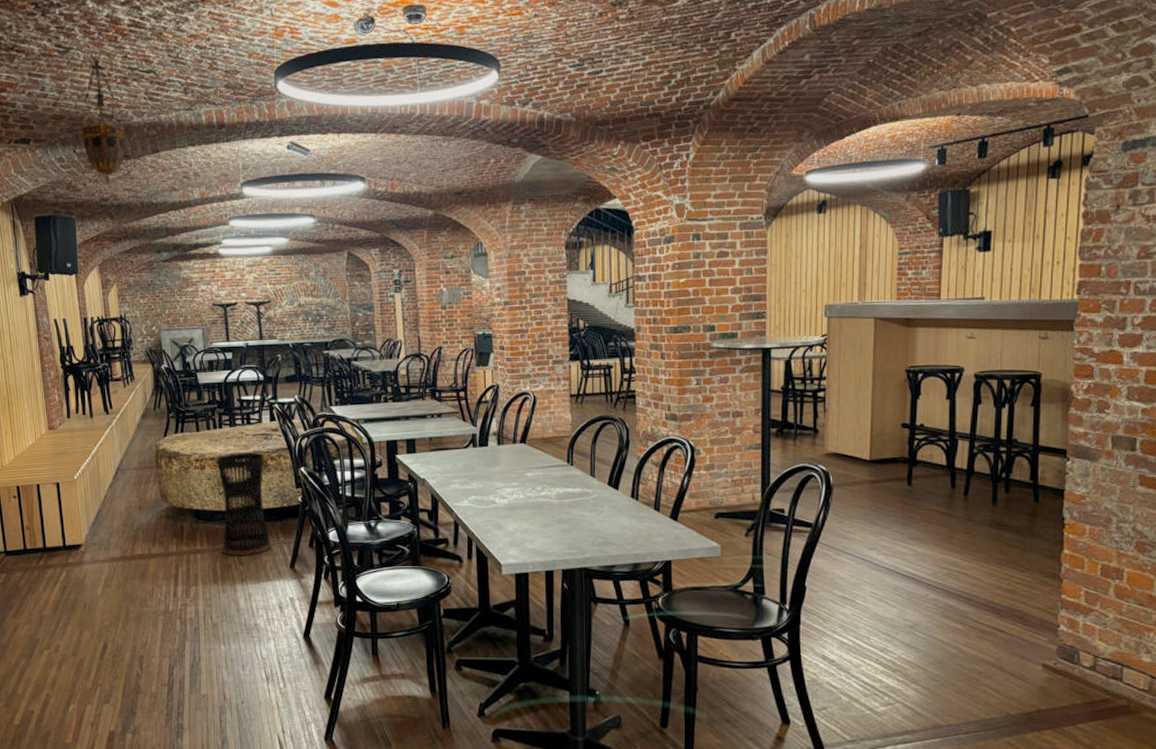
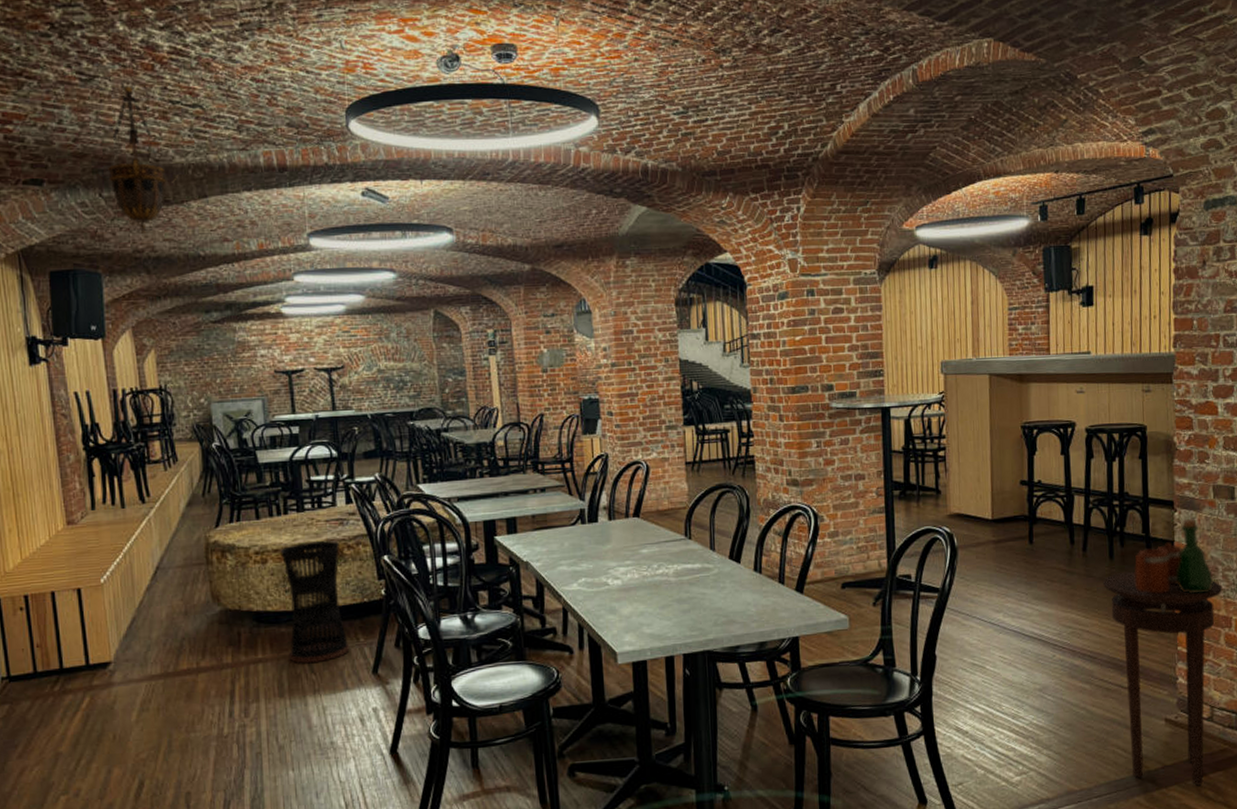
stool: none [983,517,1116,732] -> present [1102,571,1223,786]
tavern set: none [1019,468,1106,543] -> present [1135,518,1214,594]

